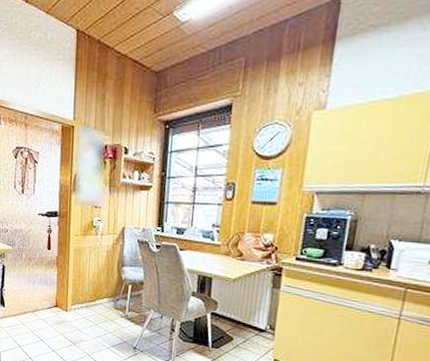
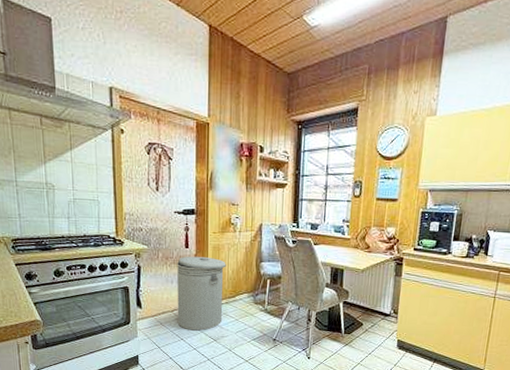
can: none [38,257,87,333] -> present [177,256,226,331]

